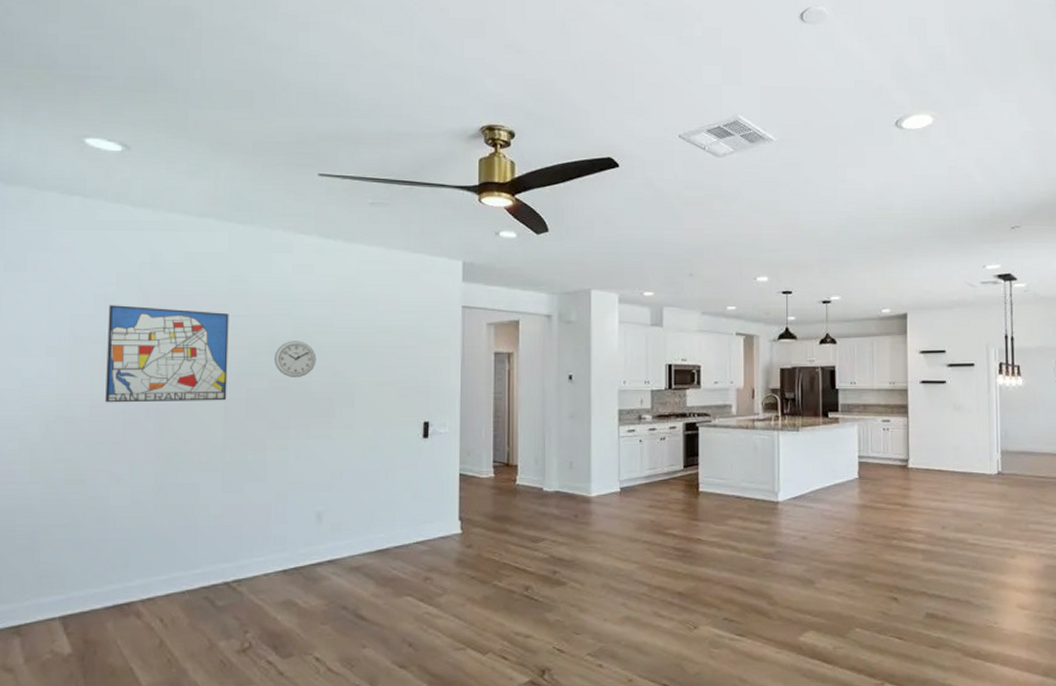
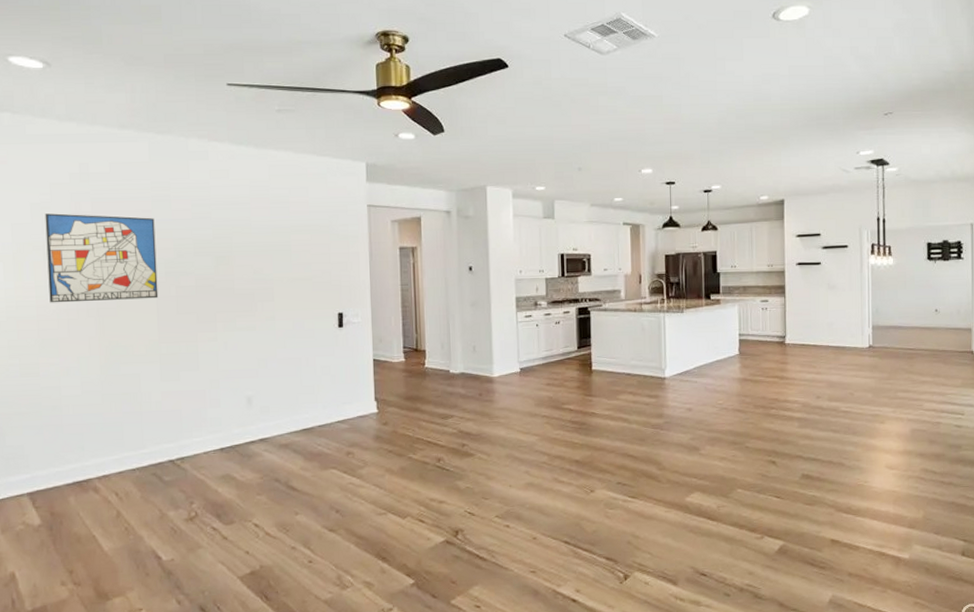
wall clock: present [274,341,316,378] -> none [198,241,237,276]

